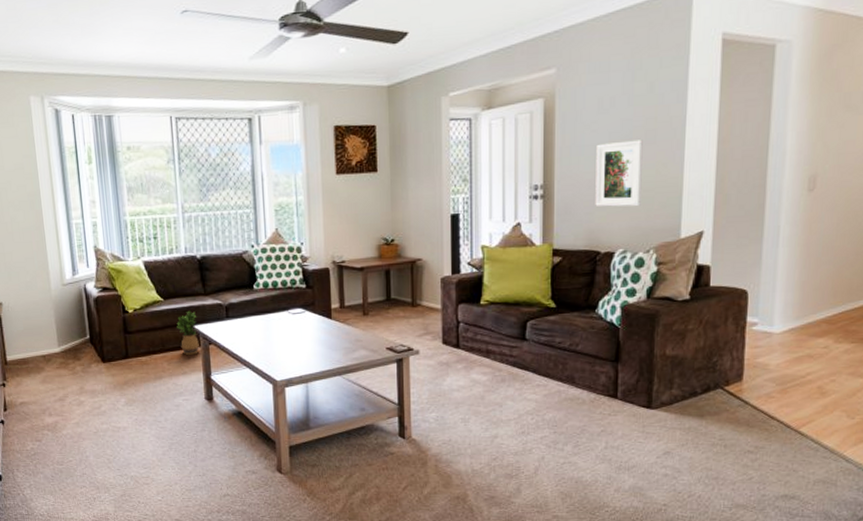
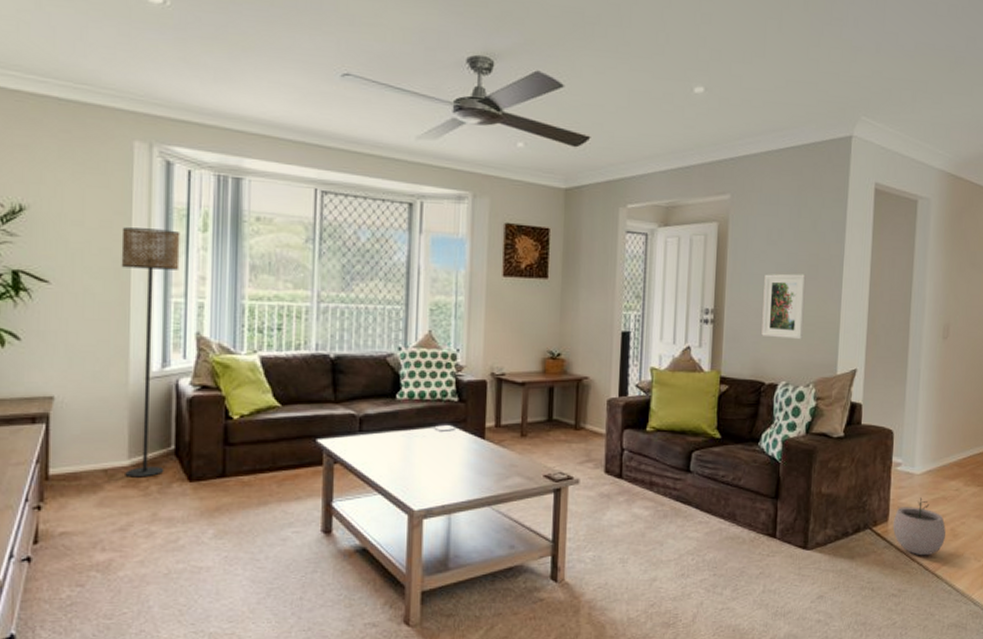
floor lamp: none [30,165,84,361] -> present [121,227,180,478]
potted plant: present [176,310,199,355] -> none [295,420,322,475]
plant pot: none [747,356,812,414] -> present [892,497,946,556]

